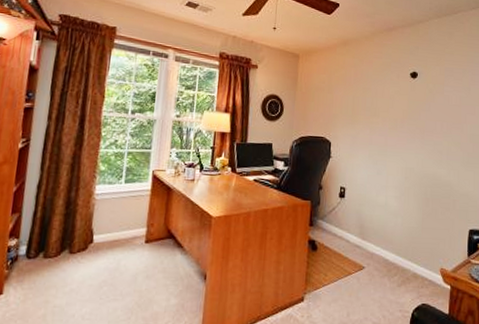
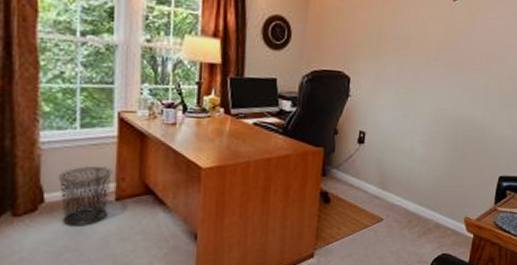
waste bin: none [104,214,145,264] -> present [58,167,112,226]

